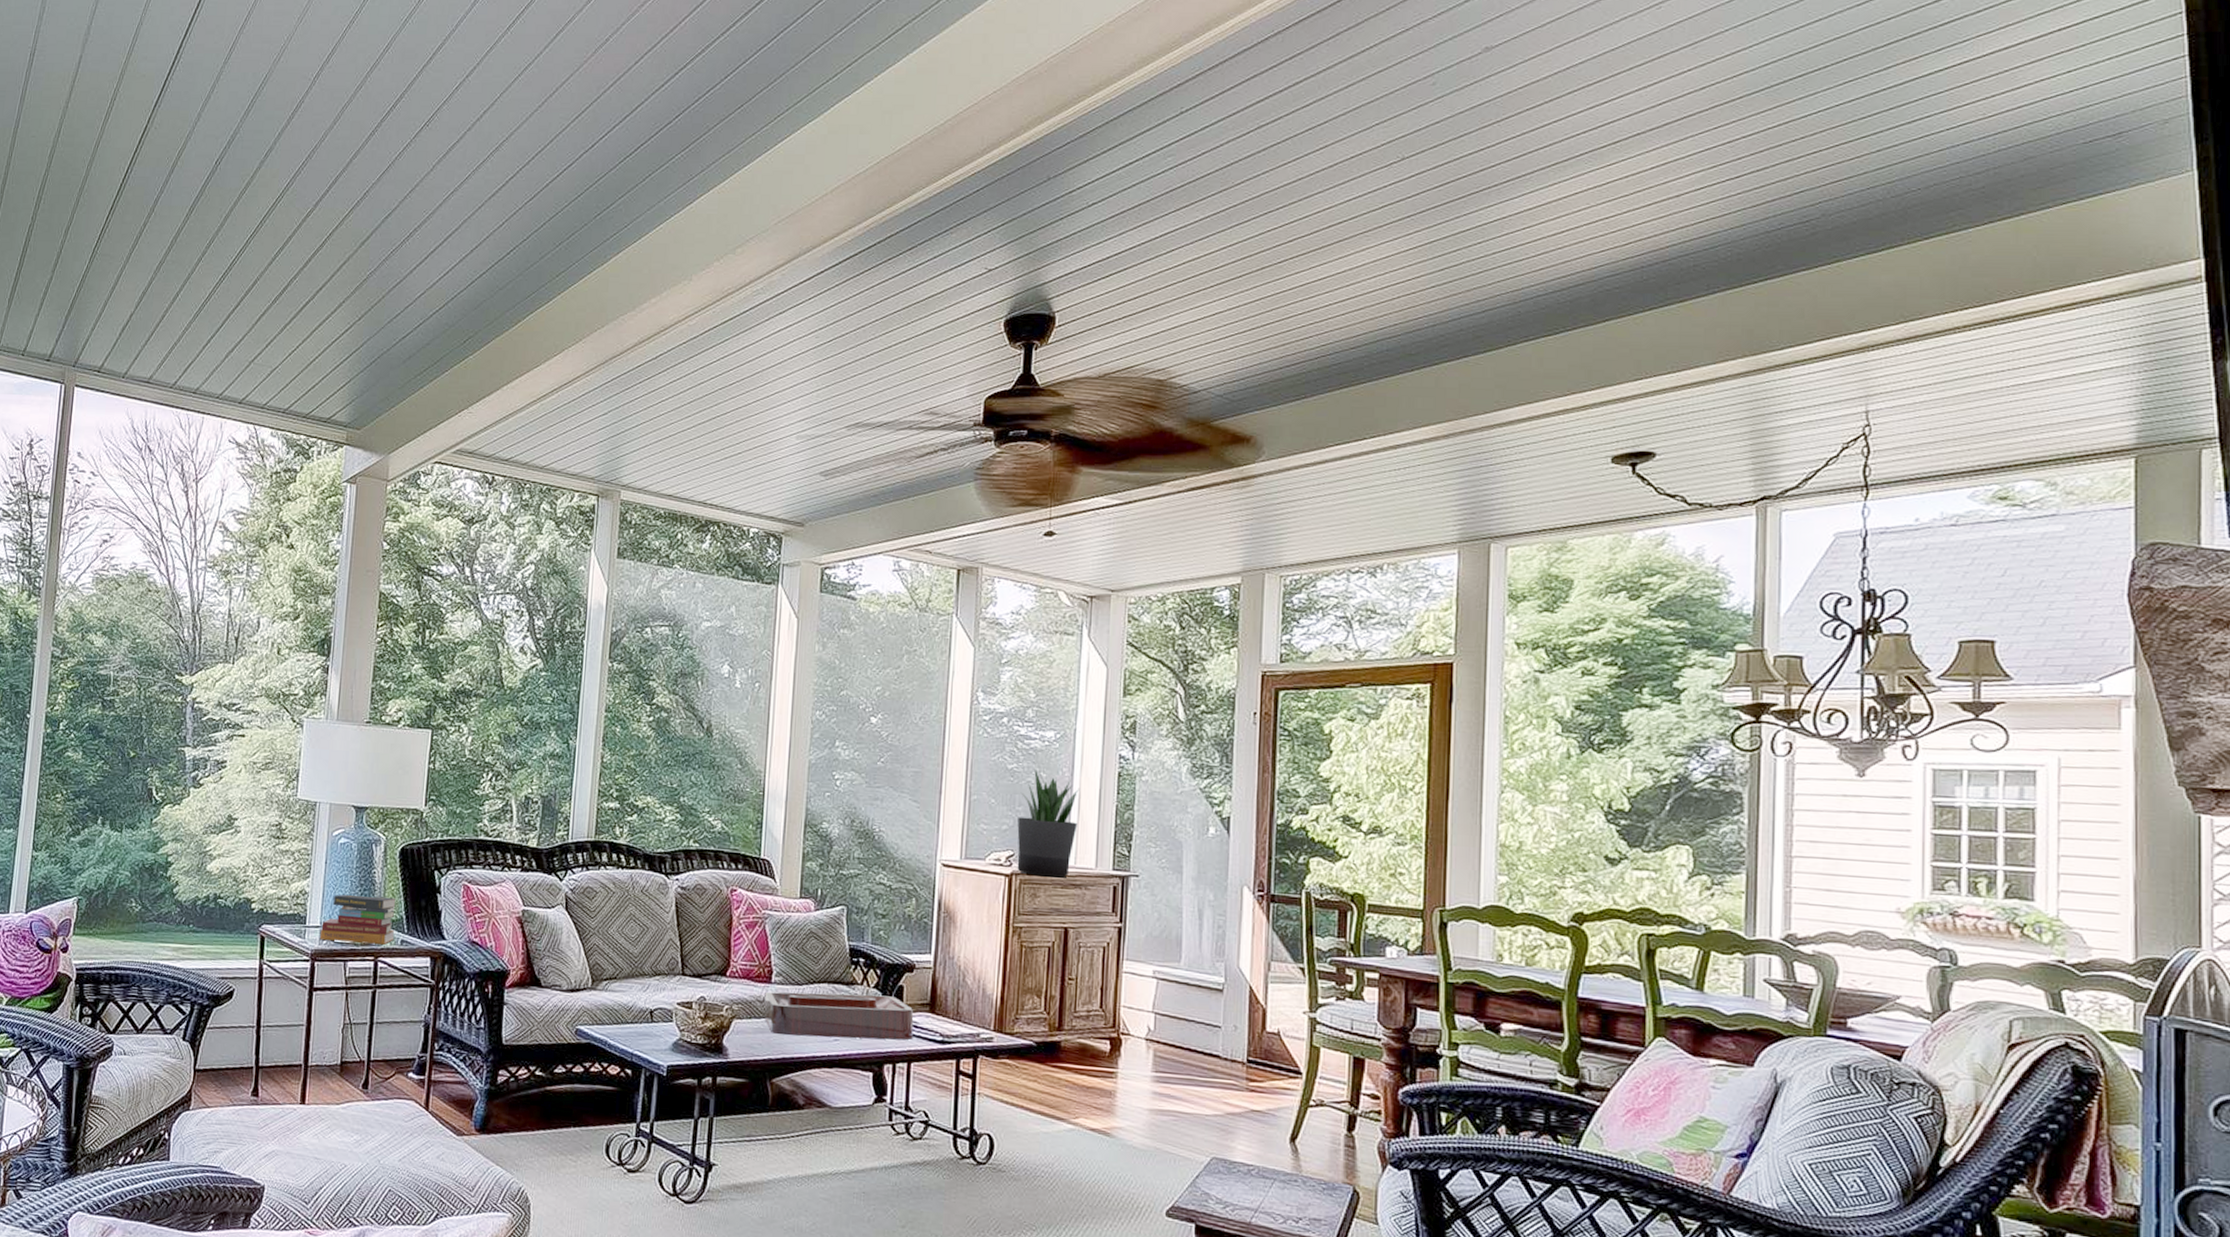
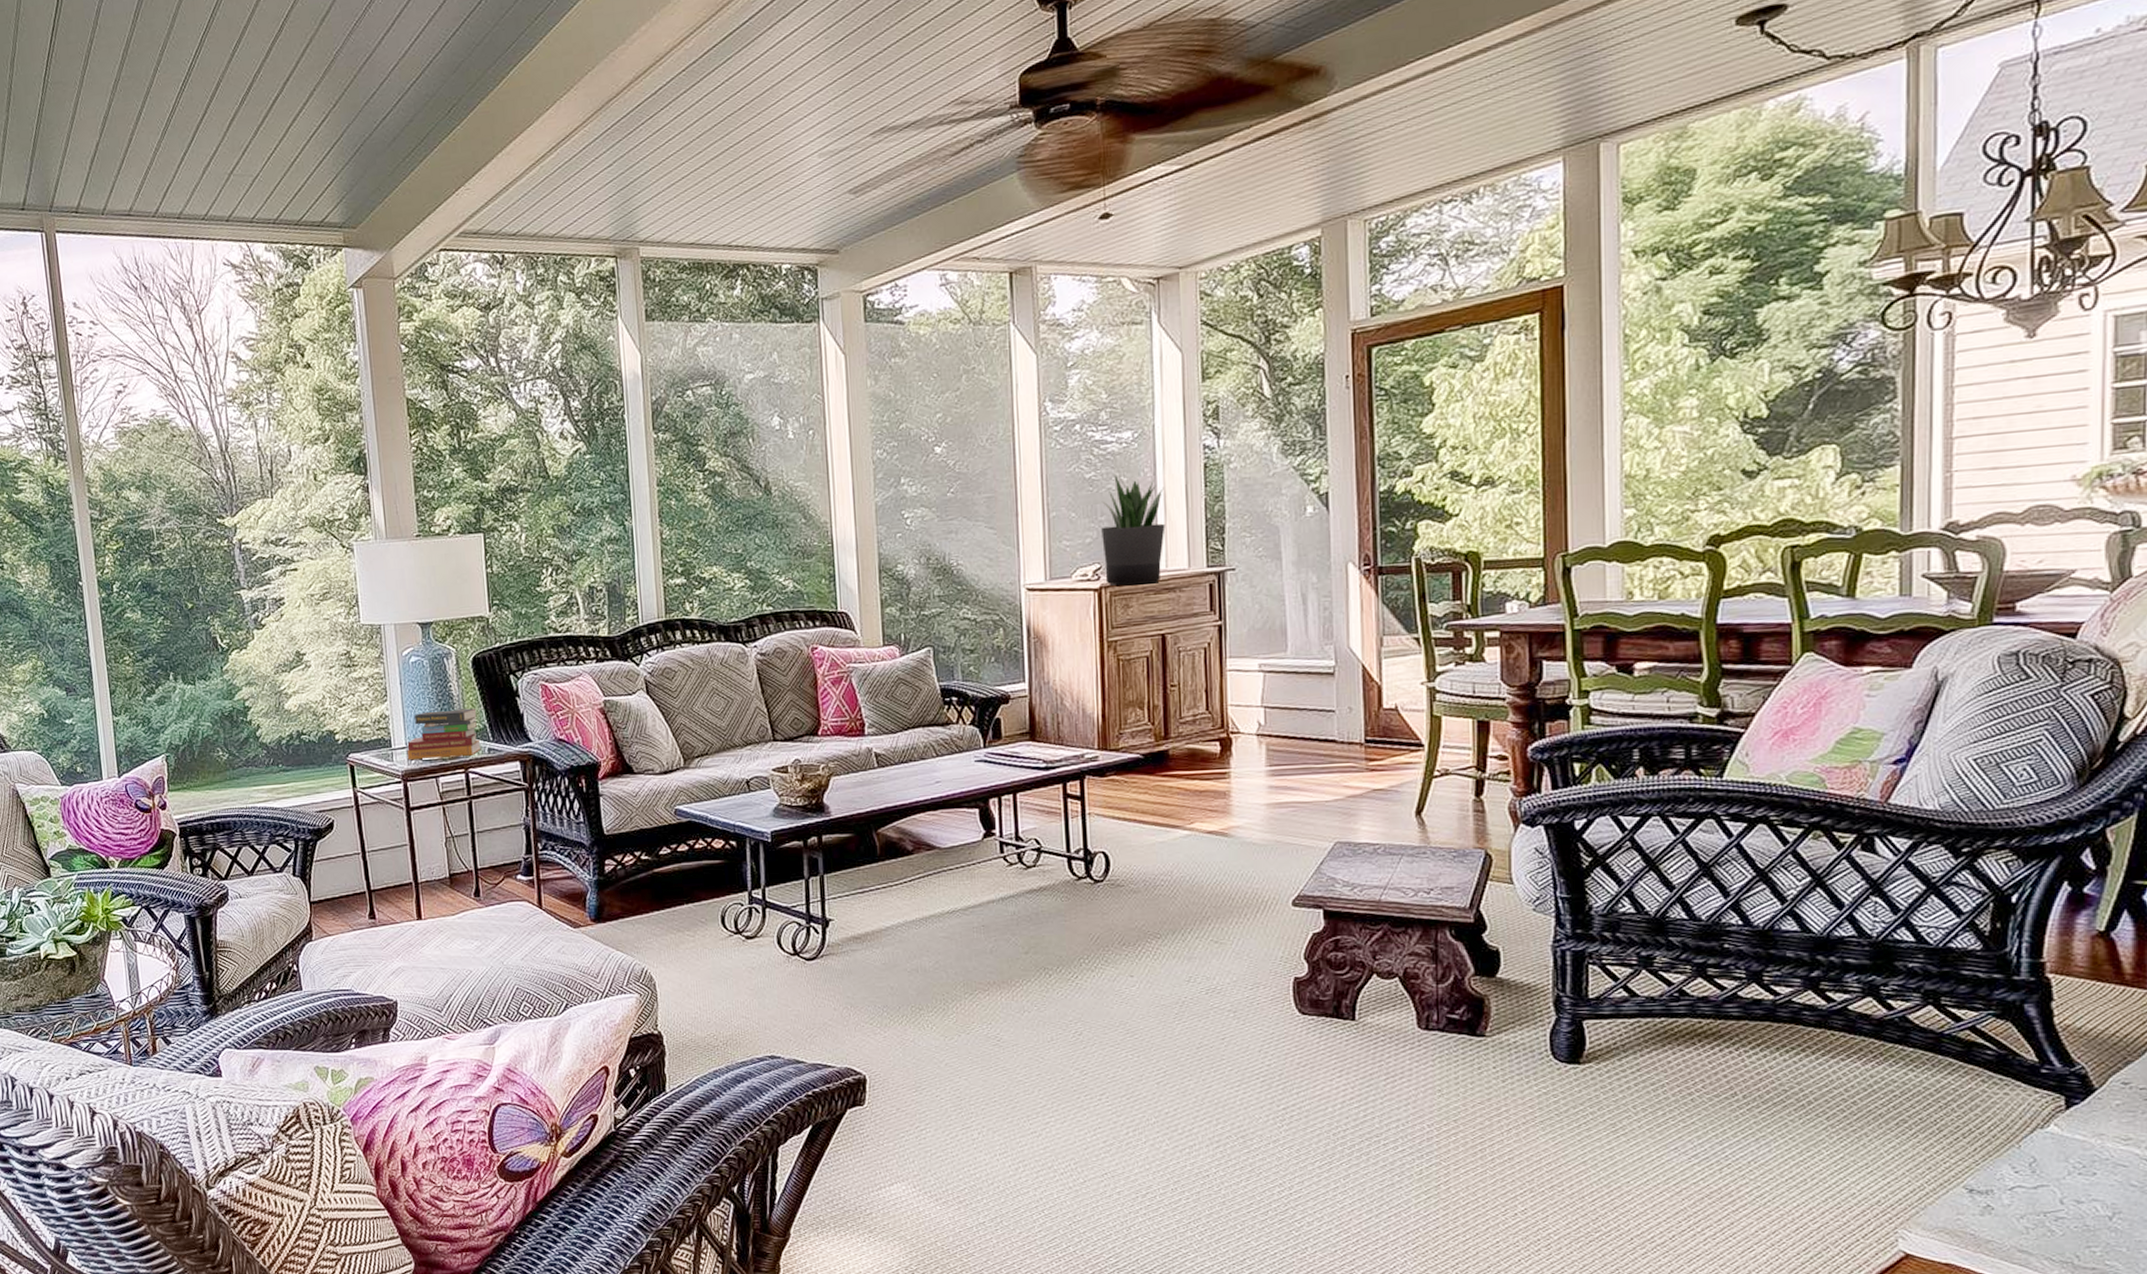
decorative tray: present [764,991,914,1040] -> none [859,730,1016,786]

